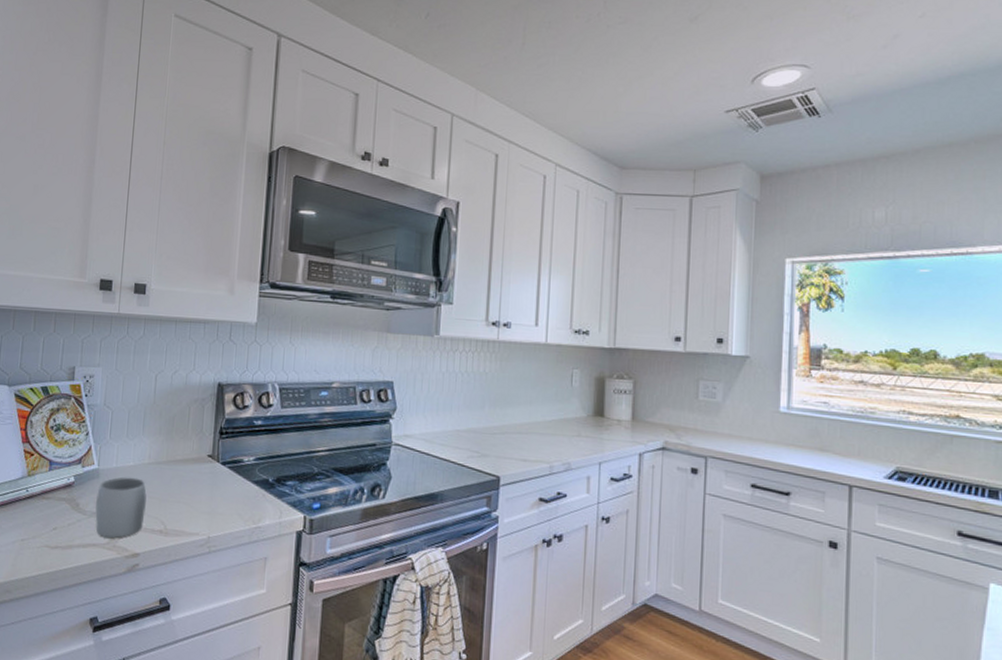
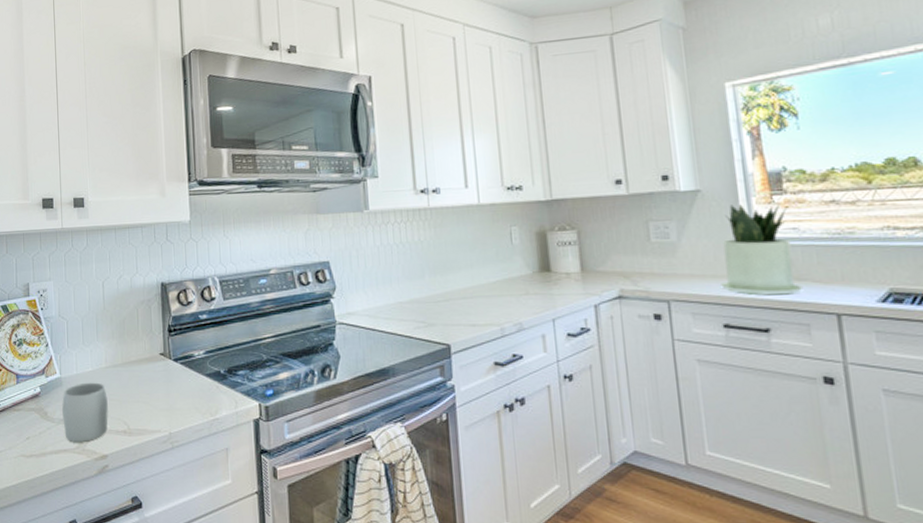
planter: none [754,374,825,463] -> present [721,202,804,296]

